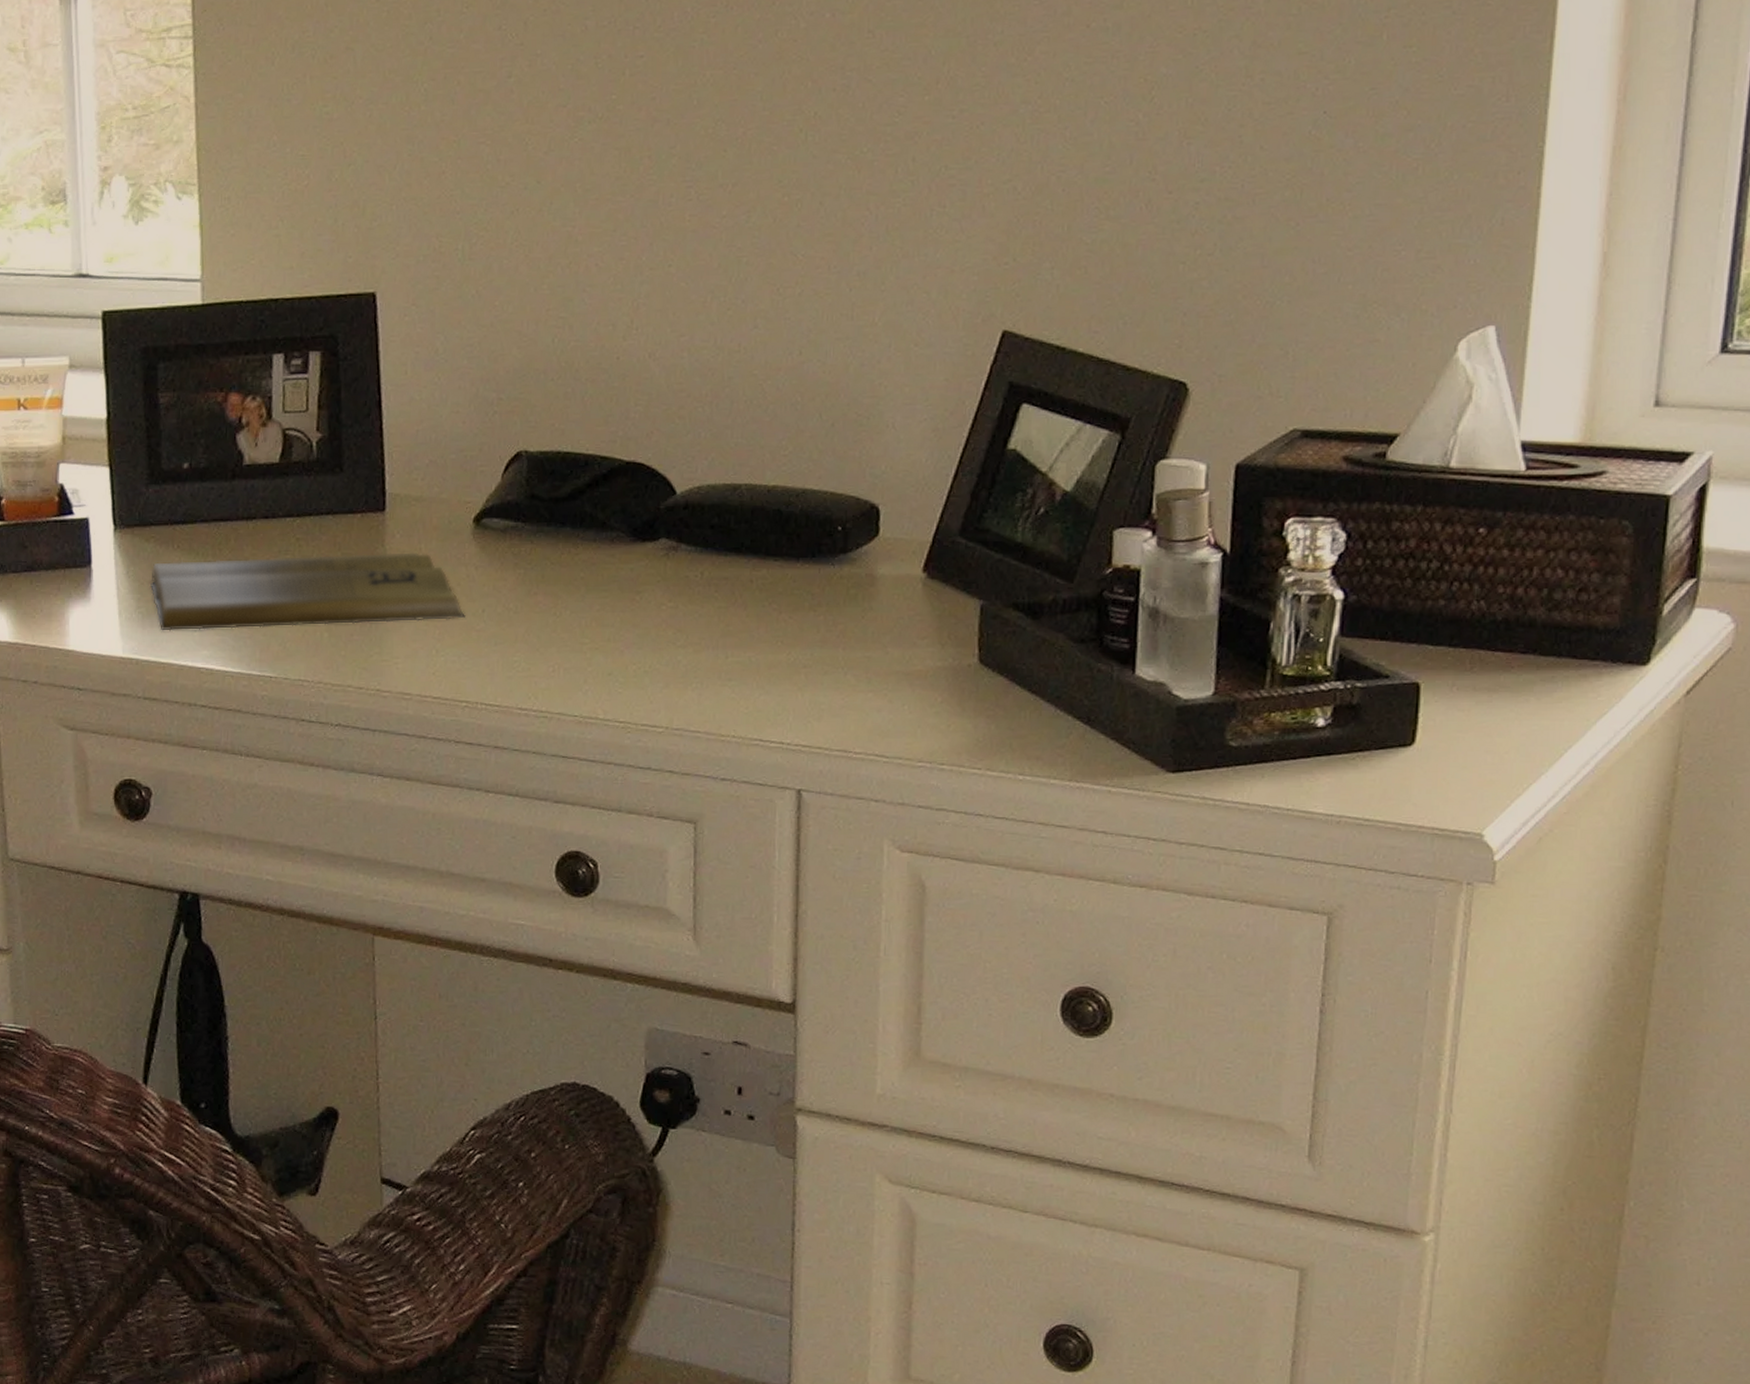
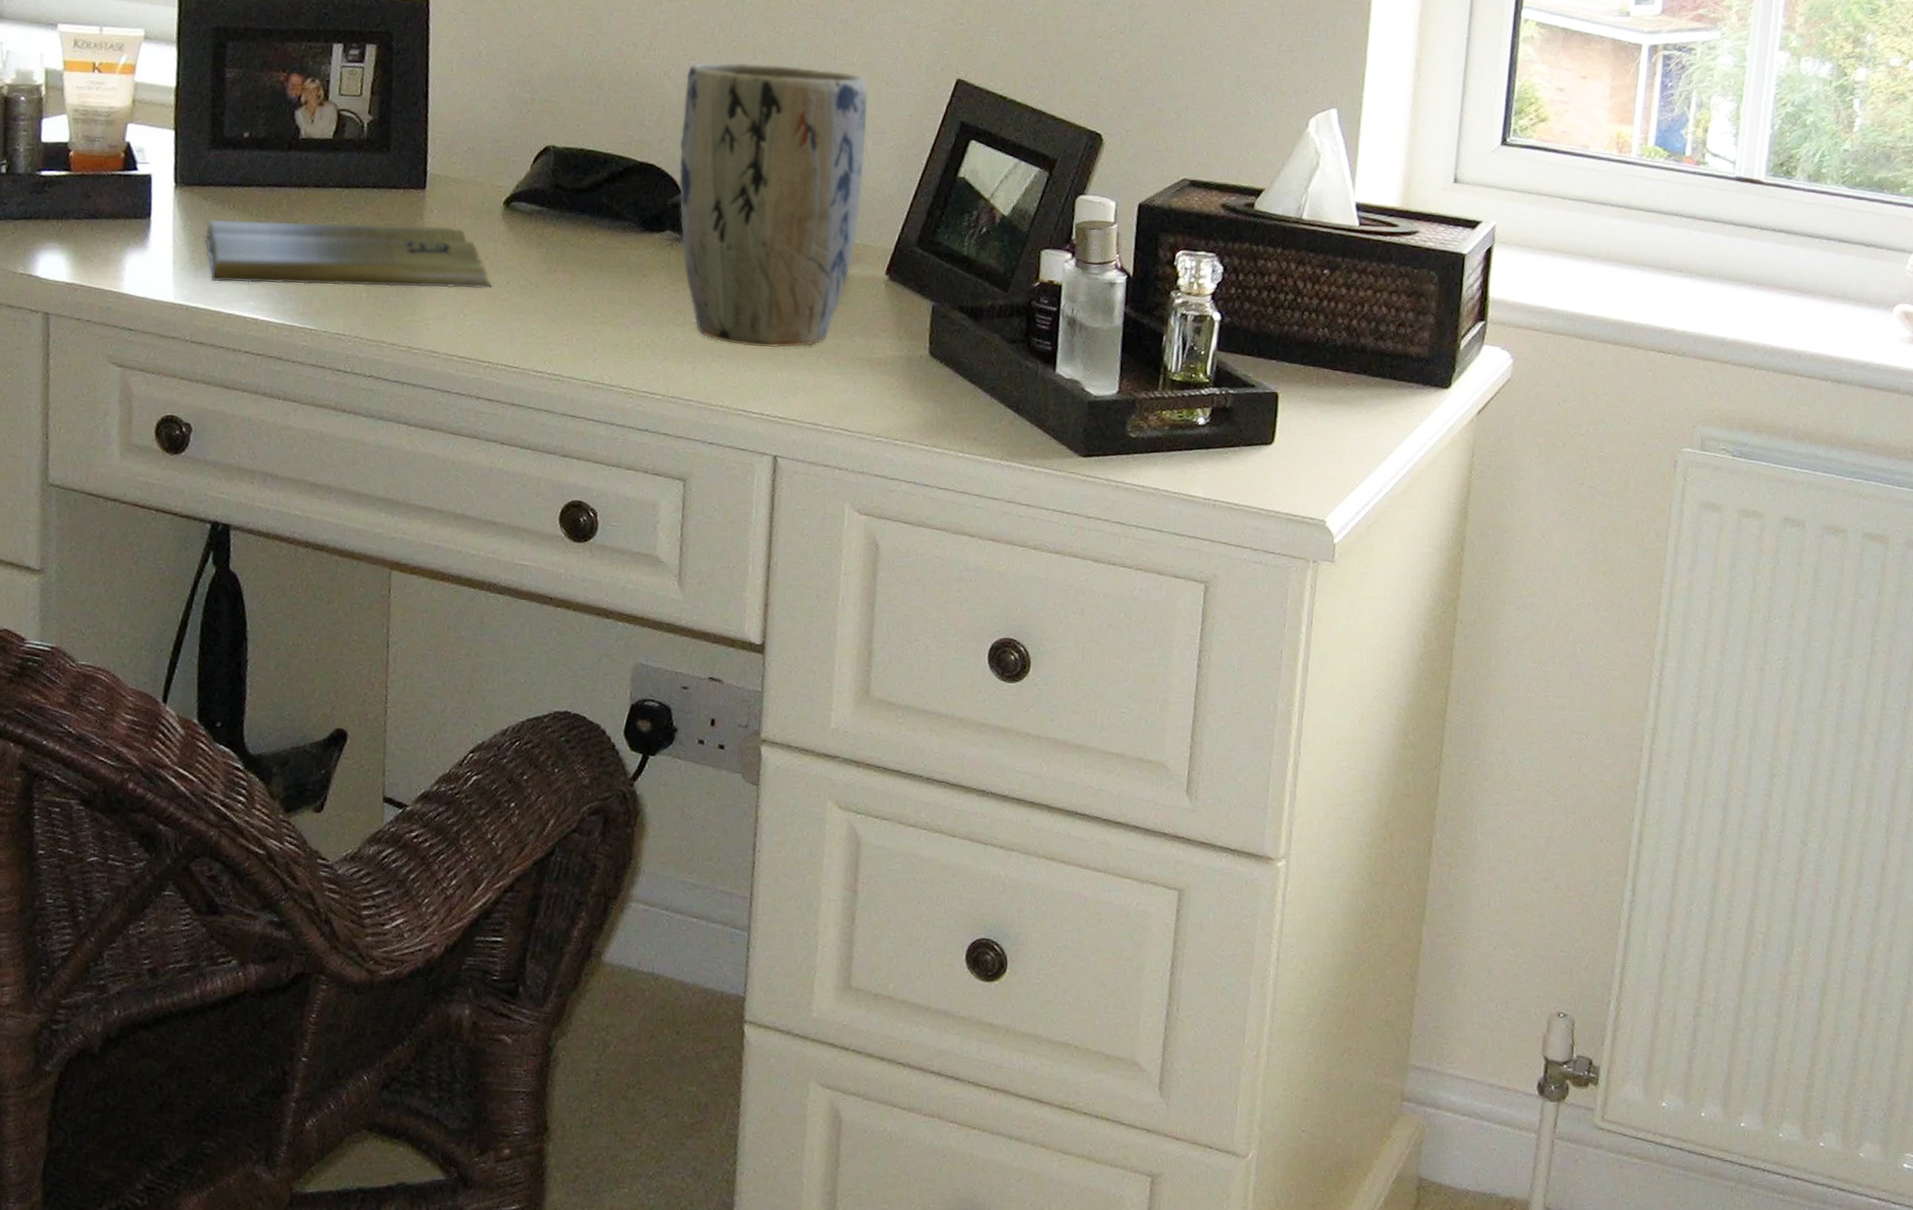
plant pot: none [671,333,894,666] -> present [679,62,868,348]

